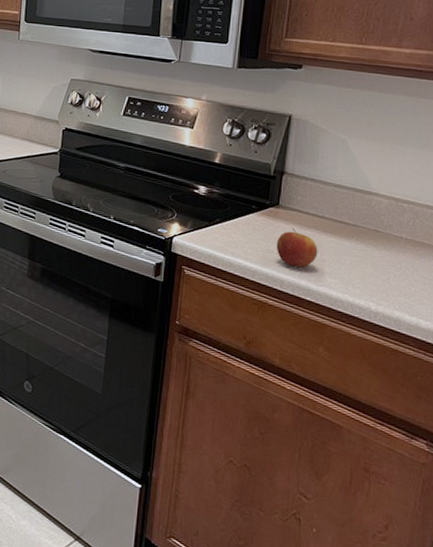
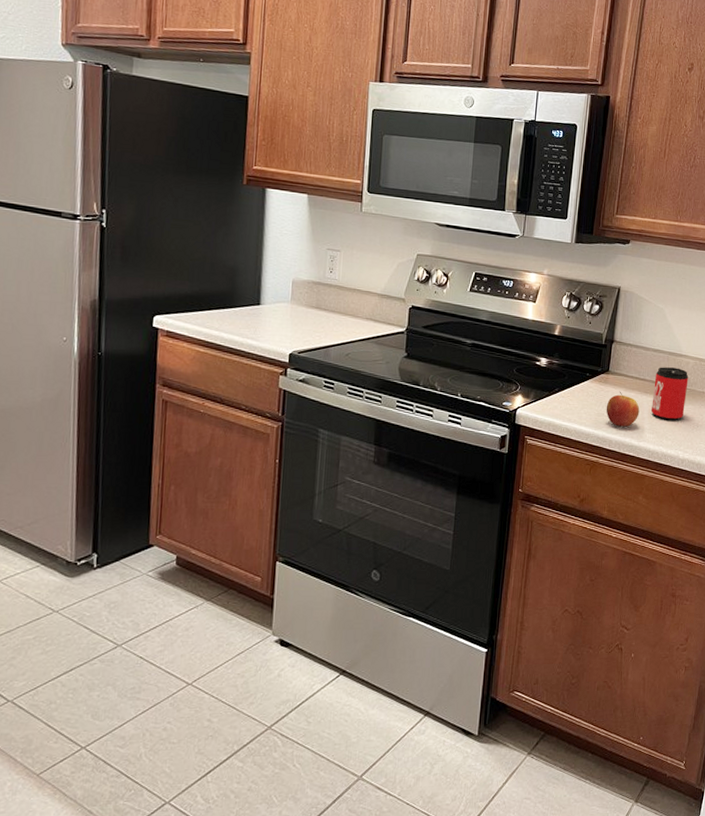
can: none [332,204,381,267] -> present [650,367,689,421]

